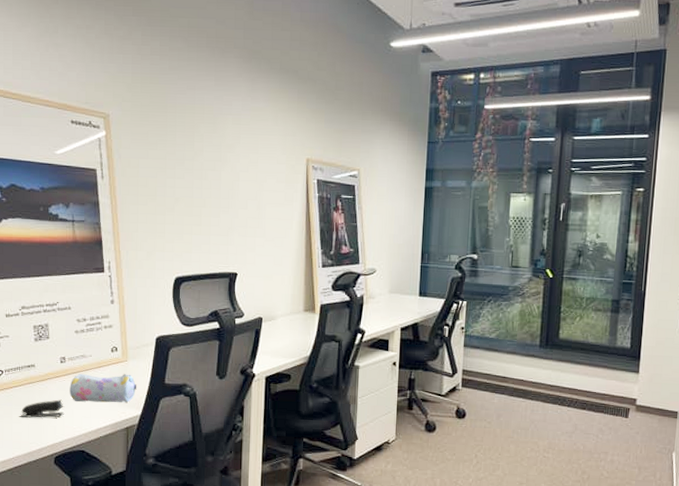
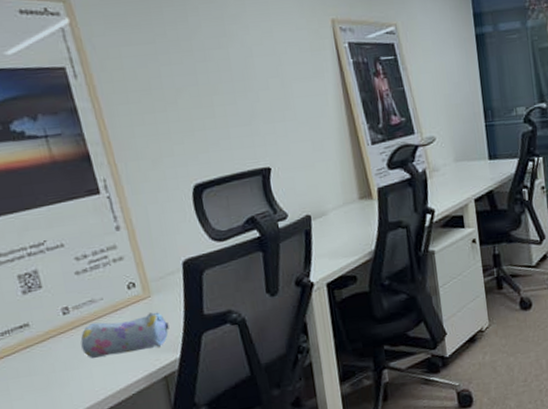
stapler: present [20,399,65,418] -> none [21,360,81,392]

